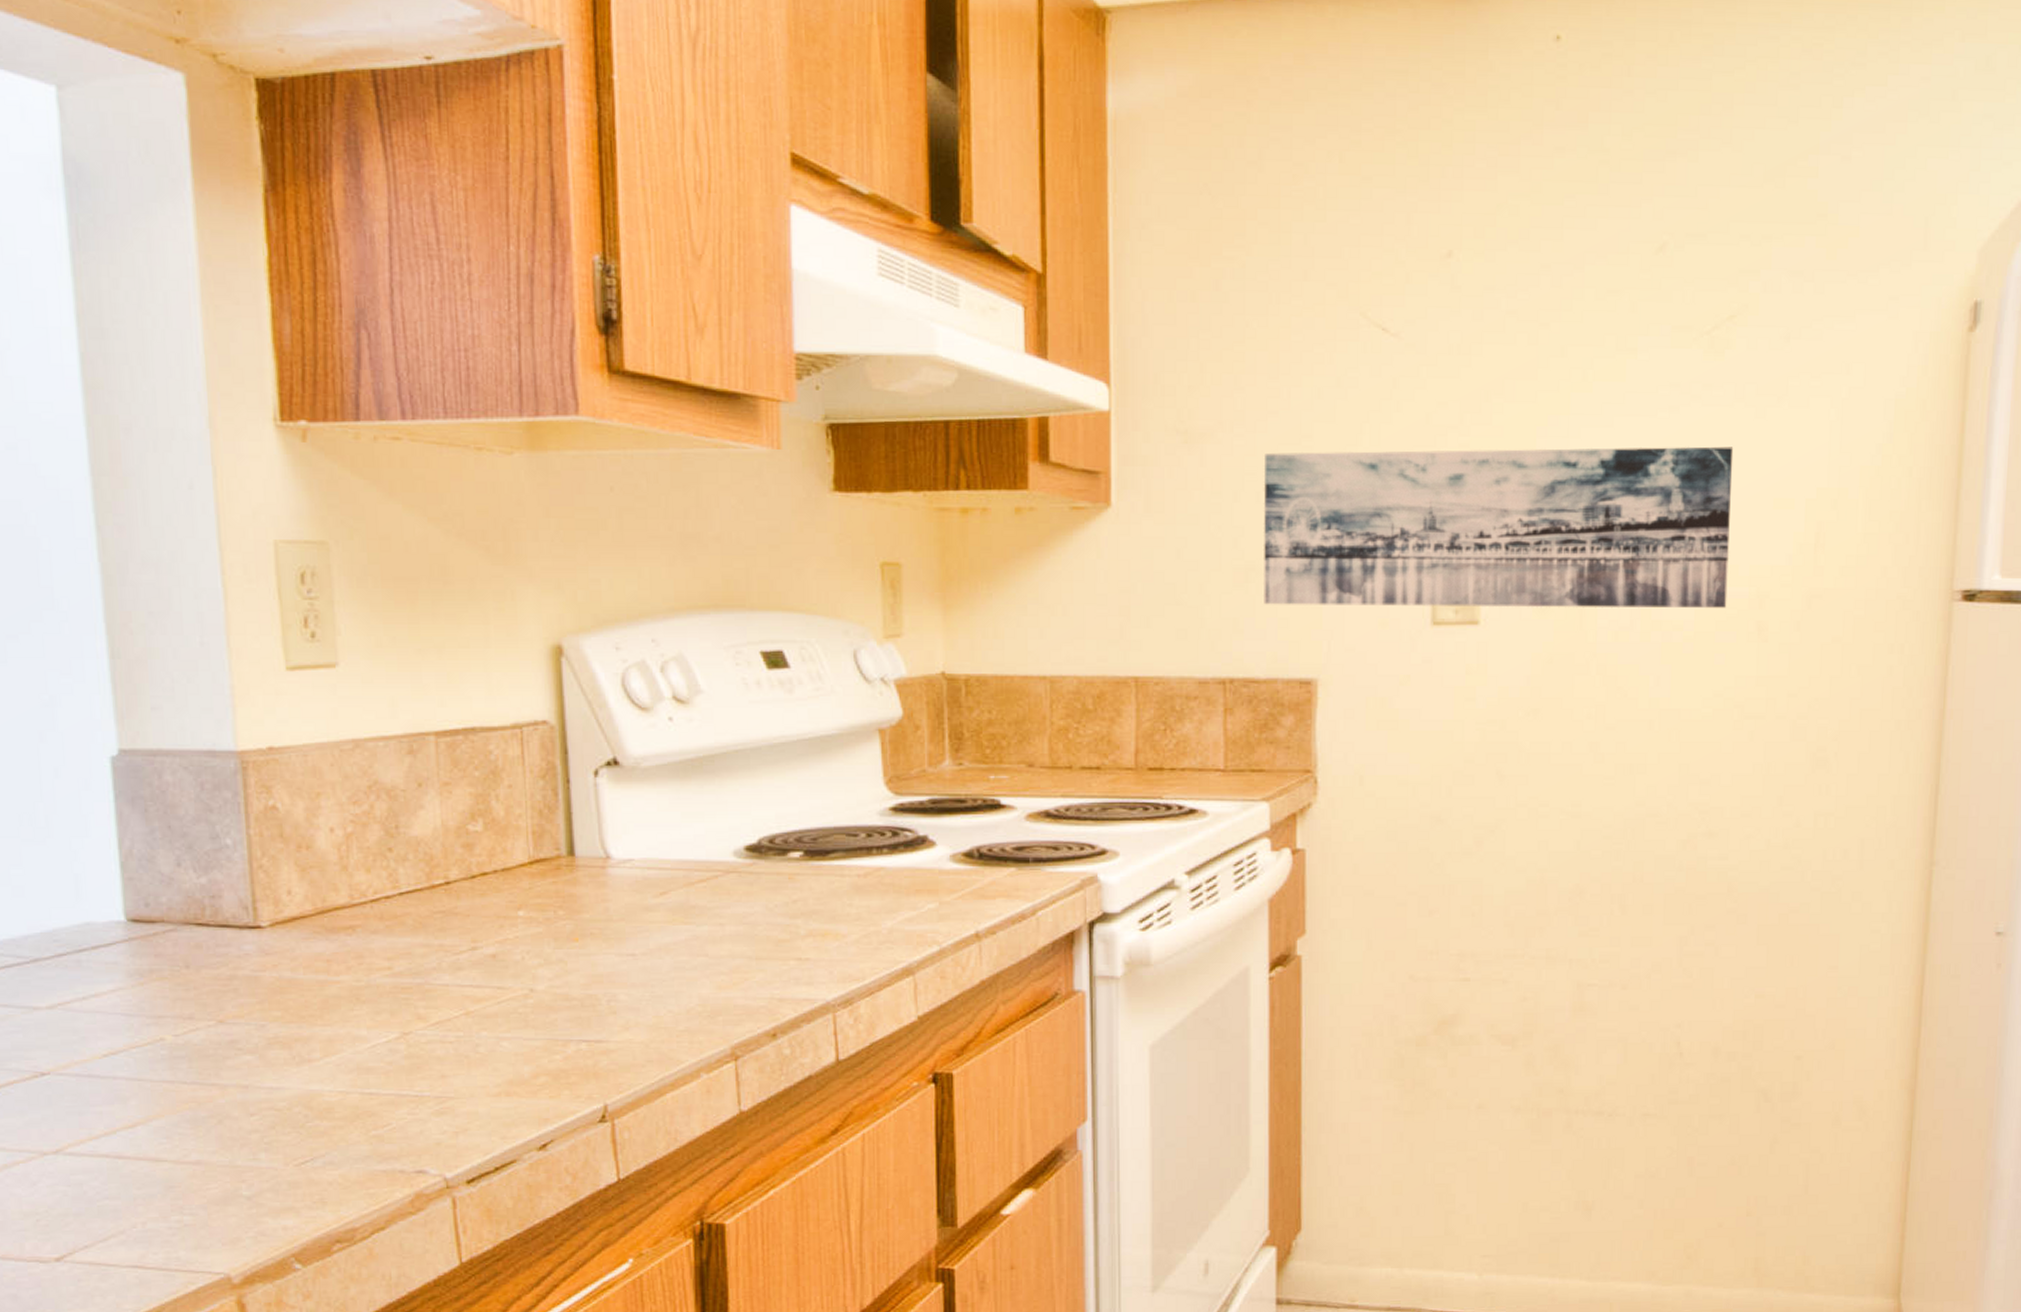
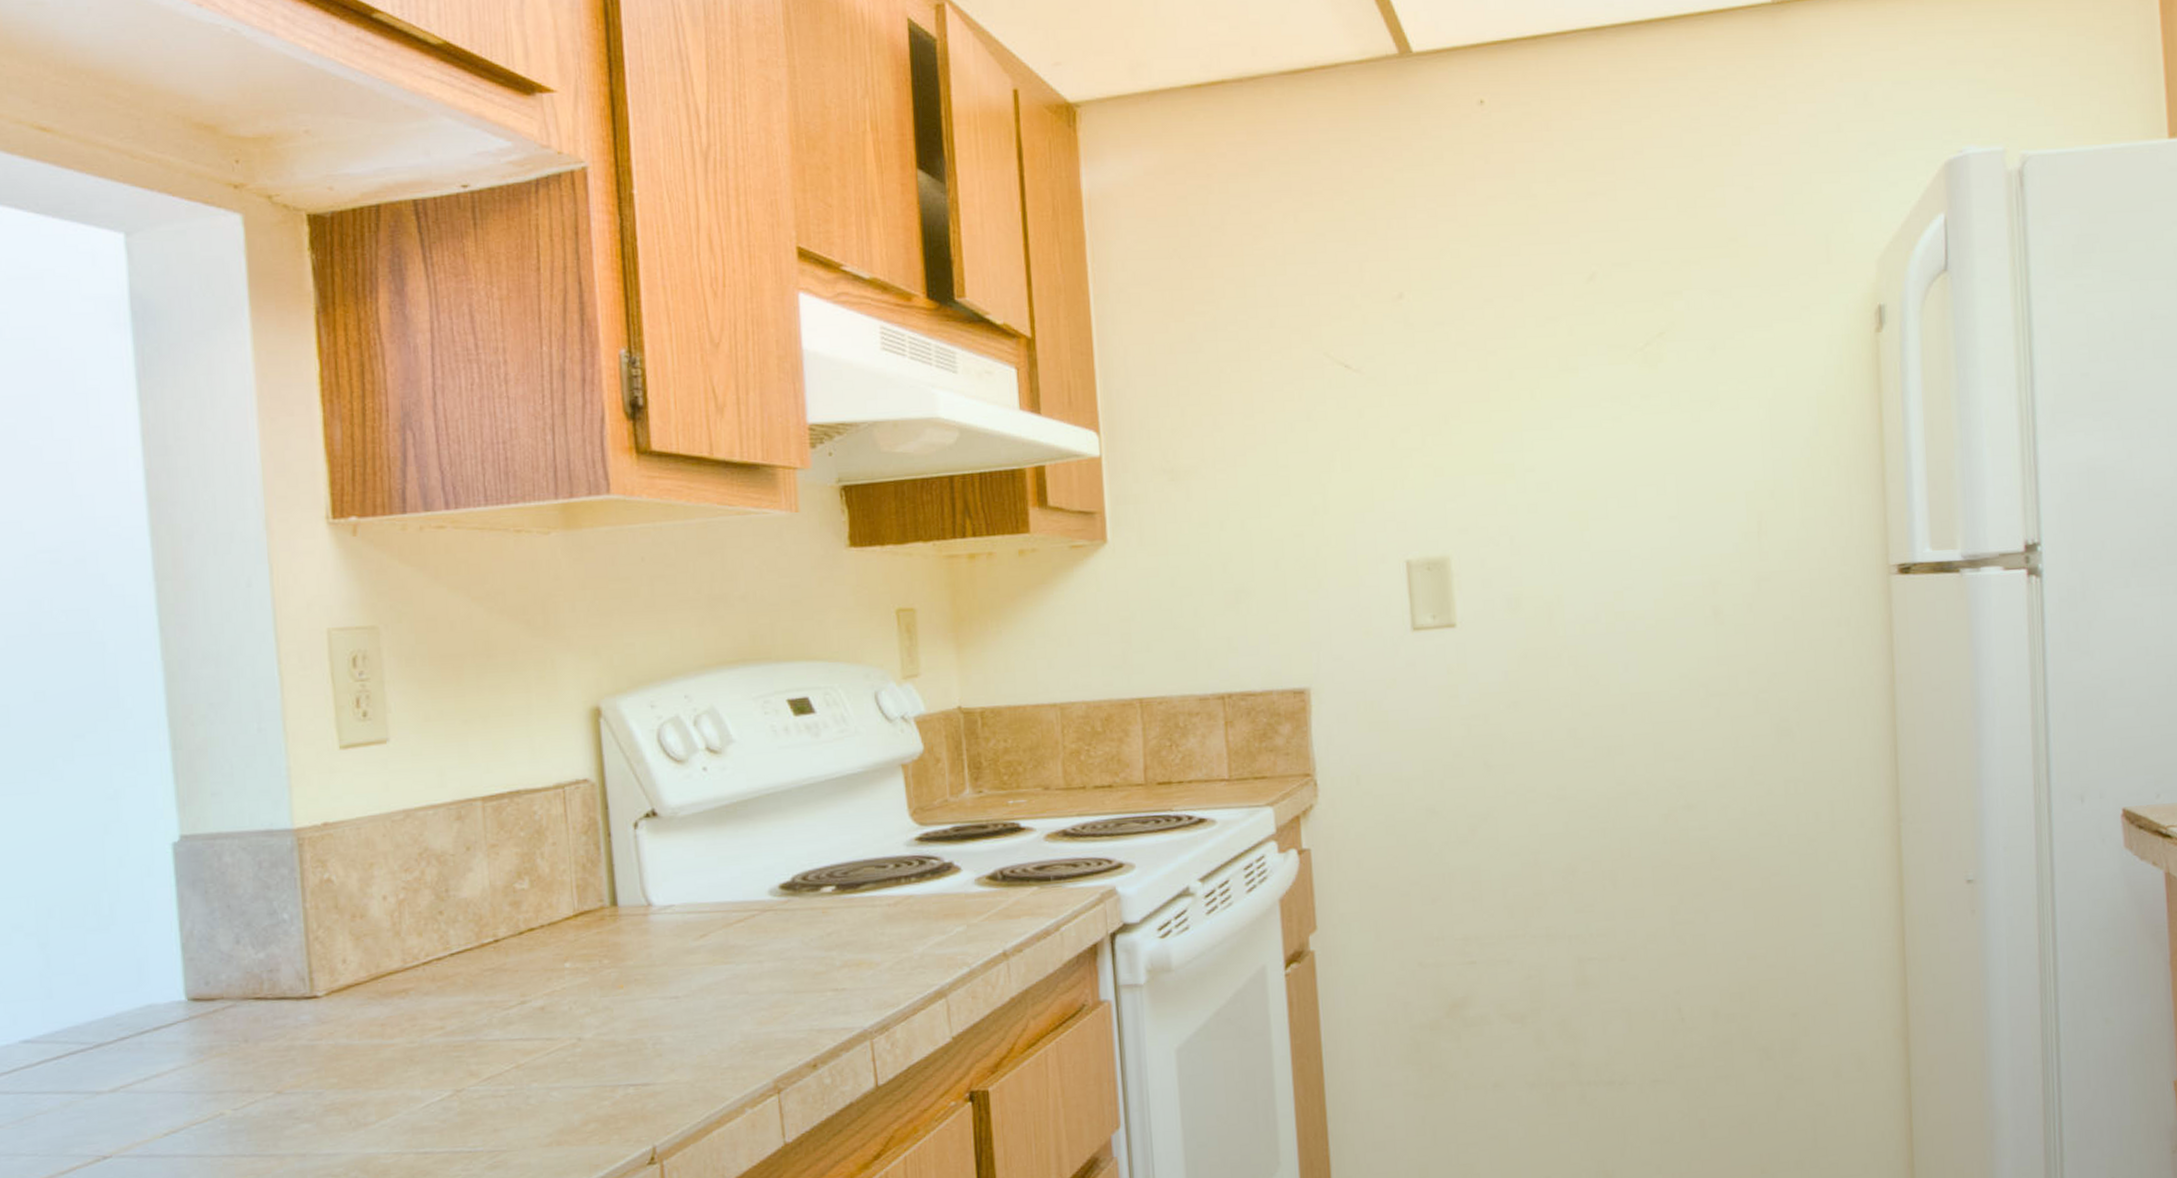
wall art: present [1264,446,1734,608] -> none [1246,449,1683,623]

